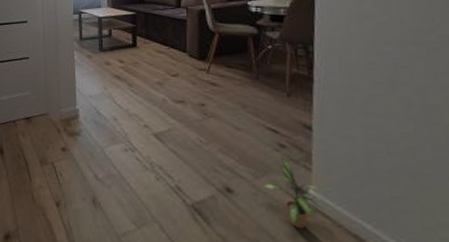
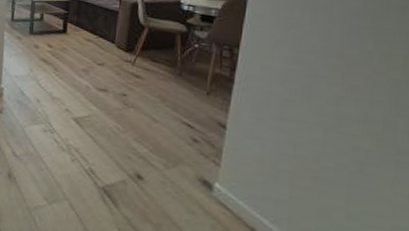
potted plant: present [263,156,329,230] -> none [172,150,231,219]

